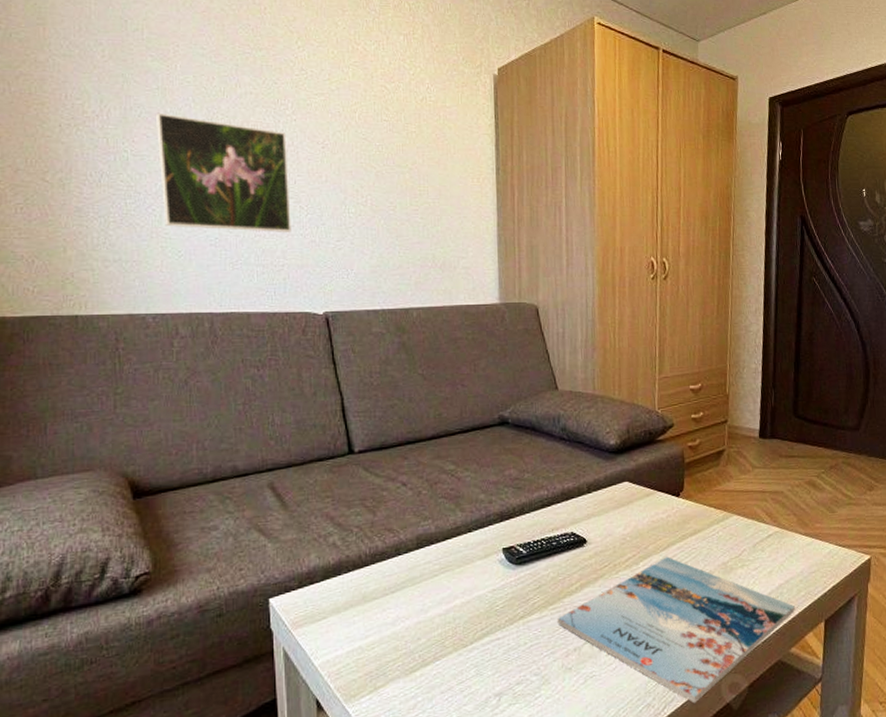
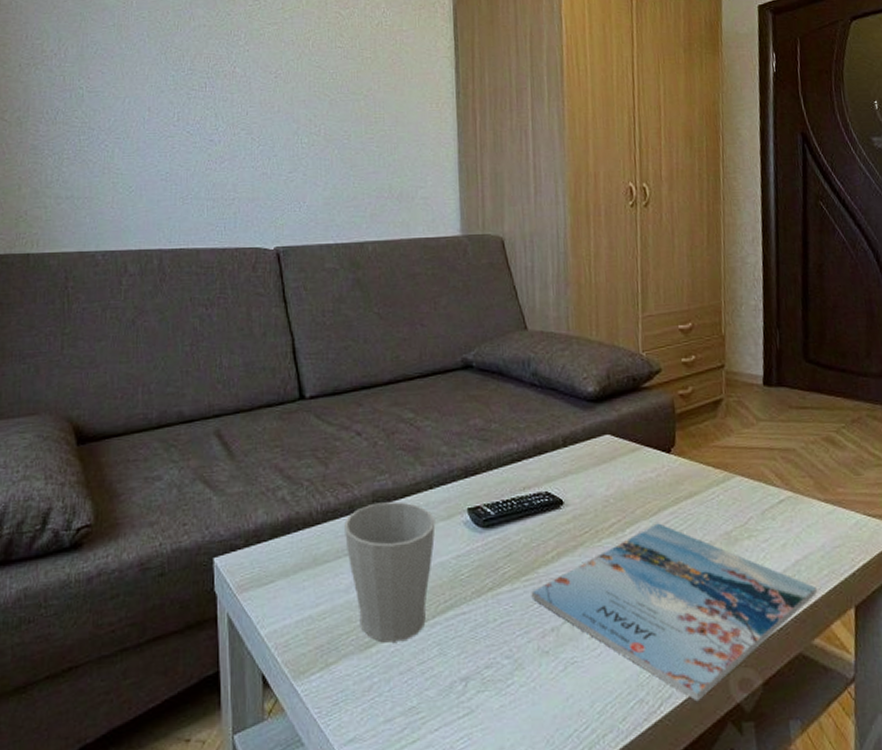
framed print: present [156,112,291,232] -> none [111,48,243,165]
mug: none [391,544,474,667] -> present [344,501,436,643]

